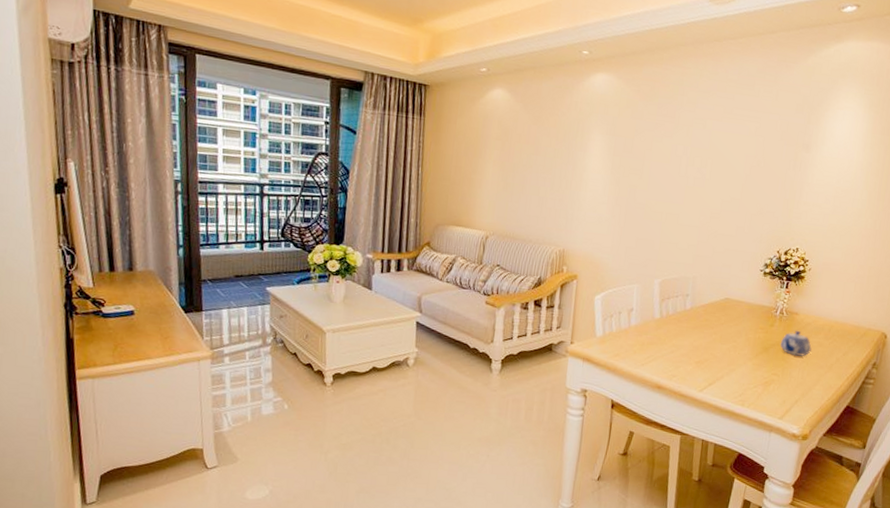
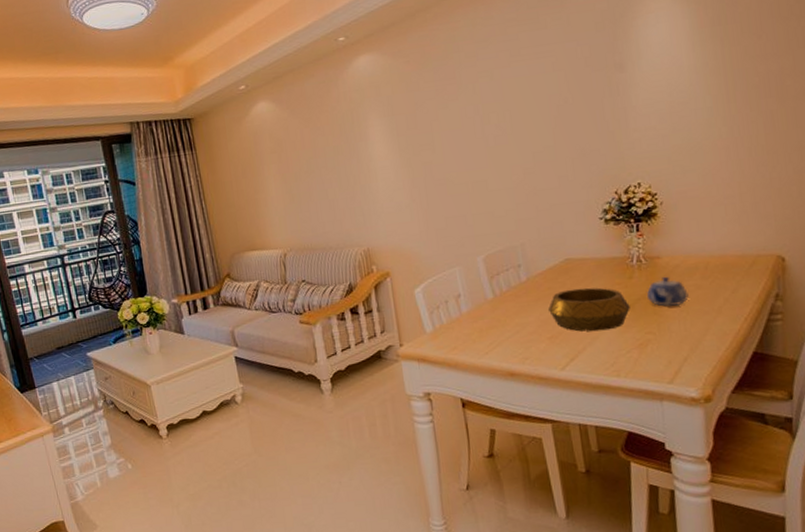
decorative bowl: none [702,324,766,366] -> present [548,287,630,332]

